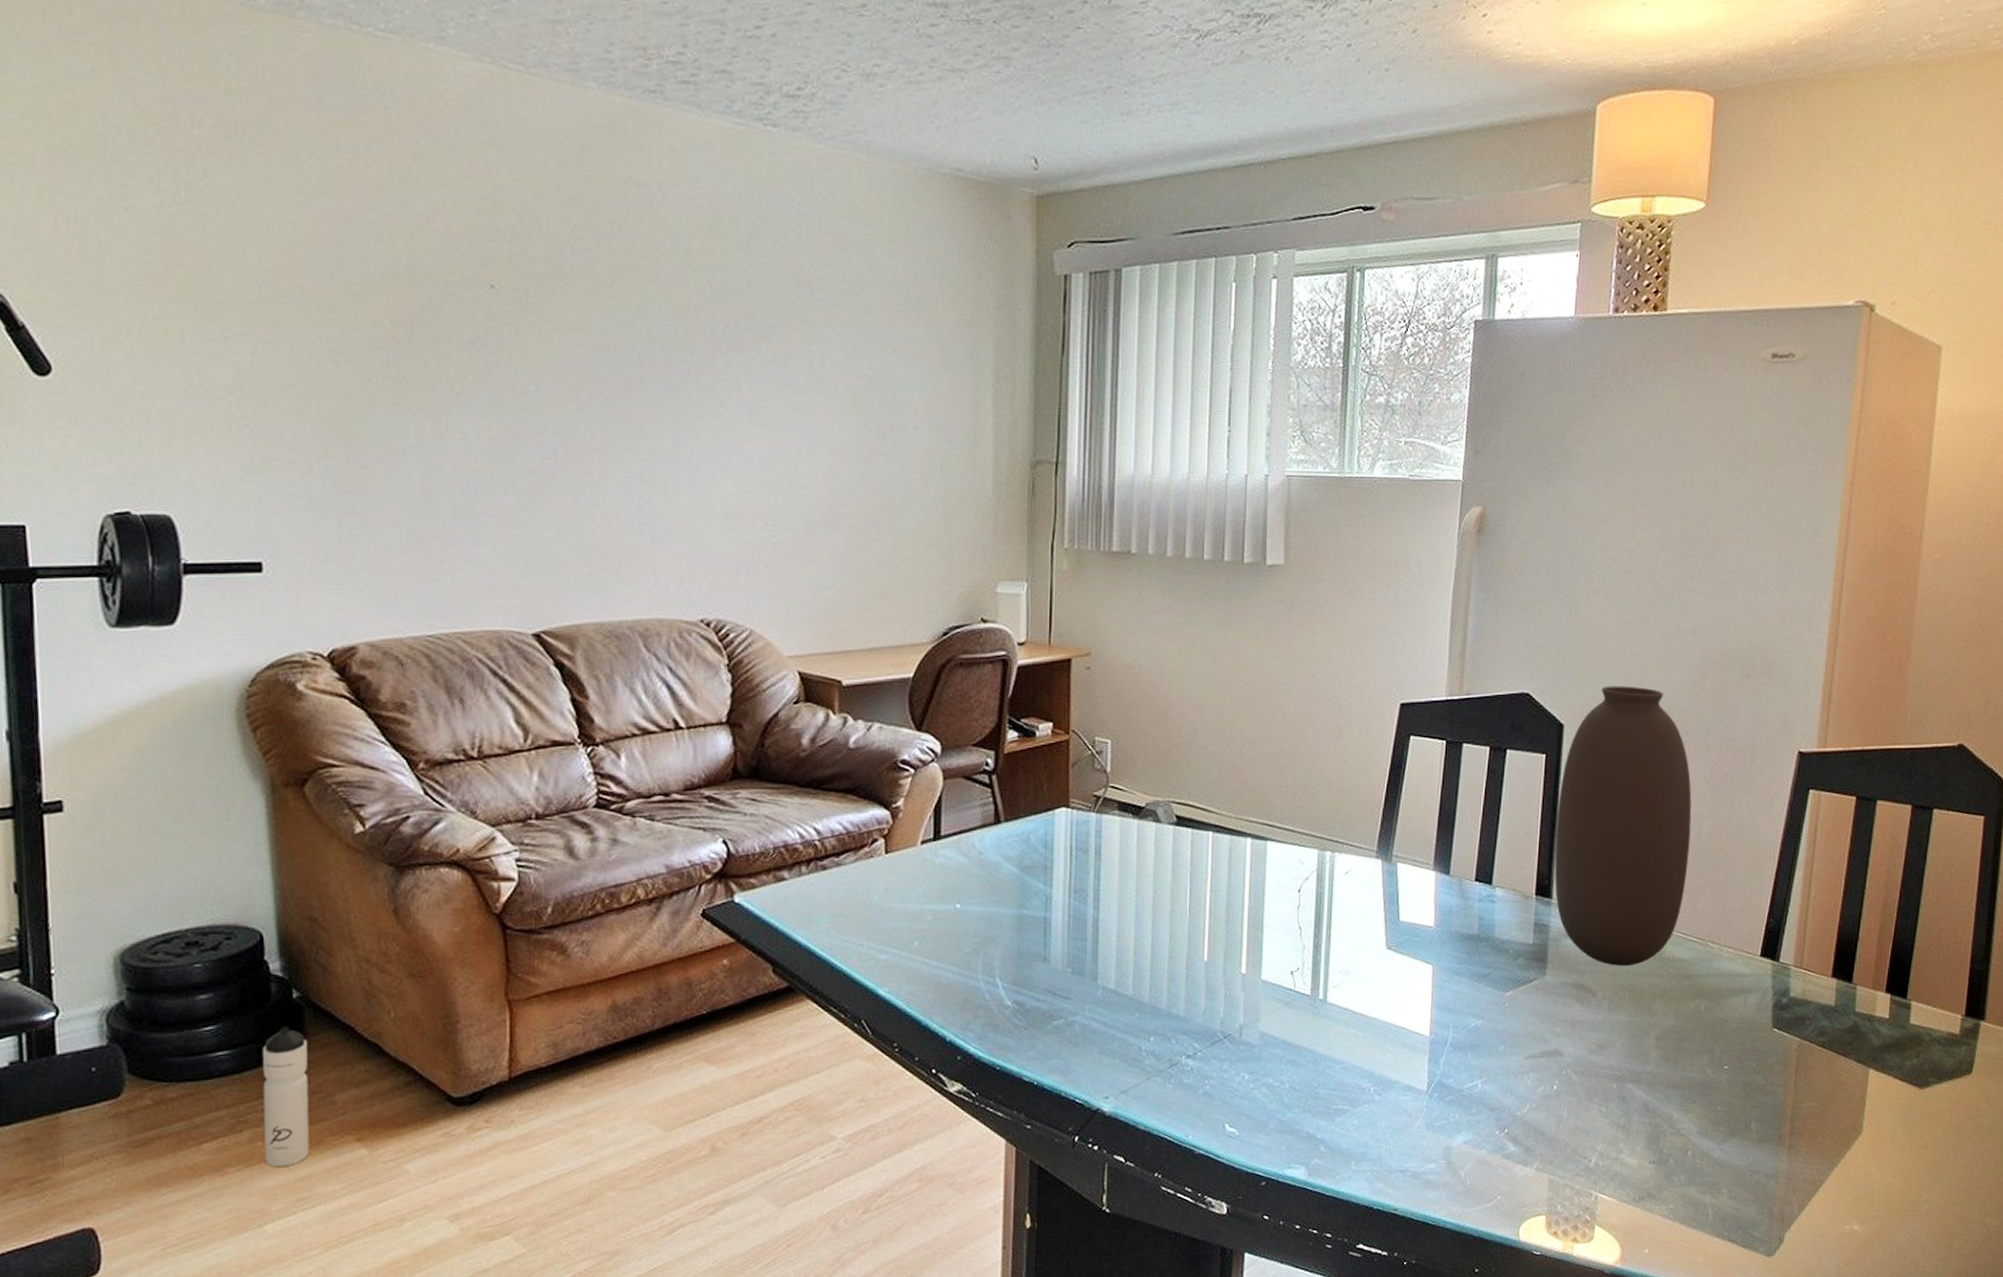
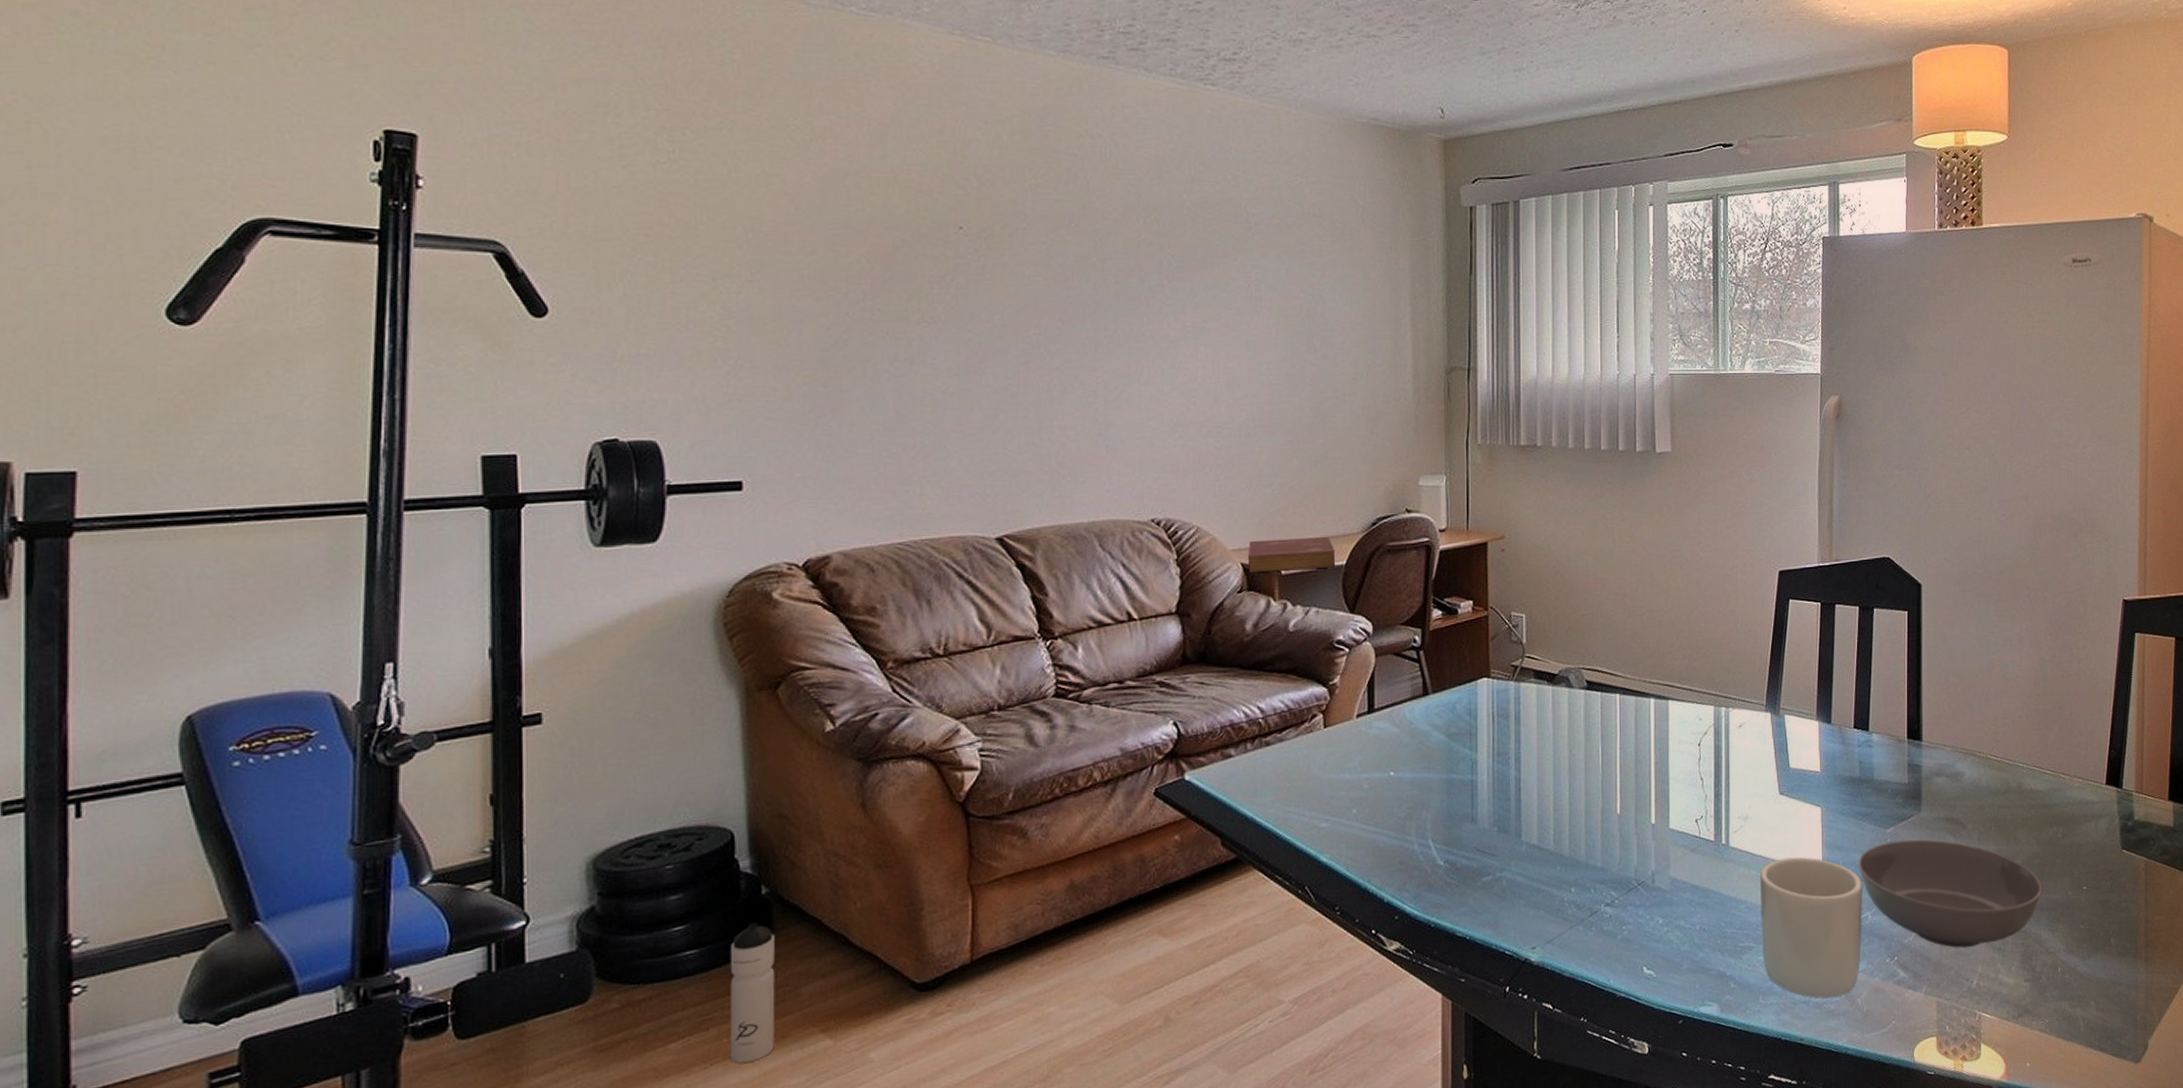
book: none [806,645,902,682] -> present [1248,536,1336,572]
mug: none [1357,1017,1475,1169] -> present [1759,857,1863,998]
bowl: none [1469,1005,1678,1124] -> present [1857,839,2042,948]
vase: present [1554,686,1692,966] -> none [1921,547,2037,800]

